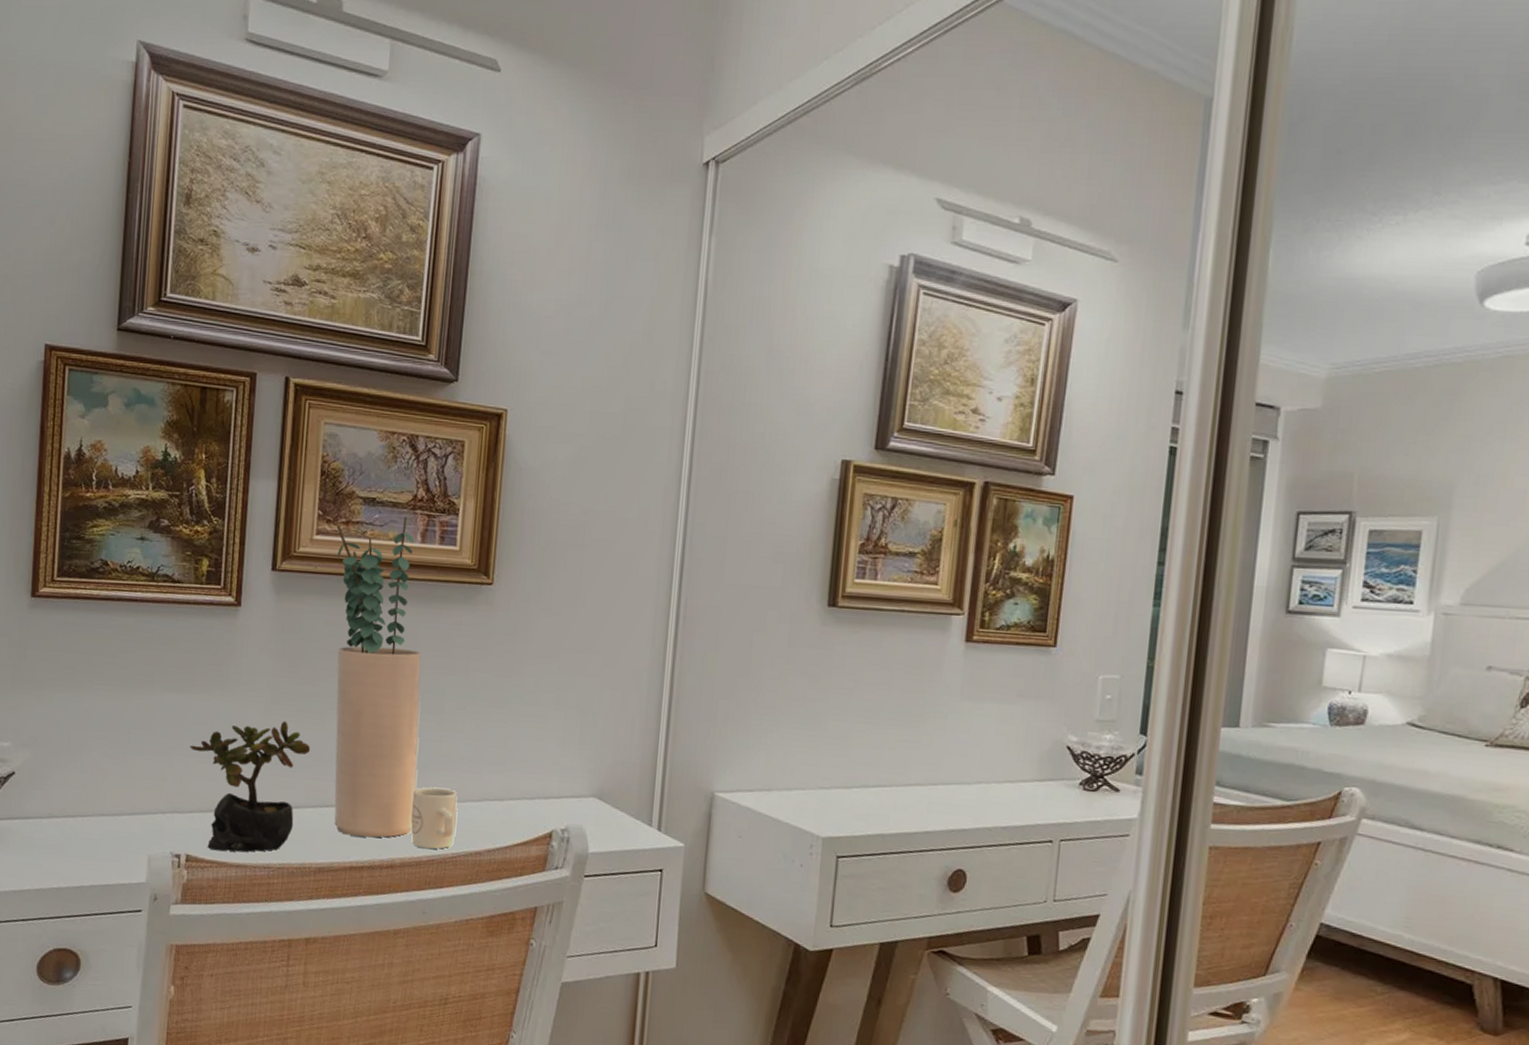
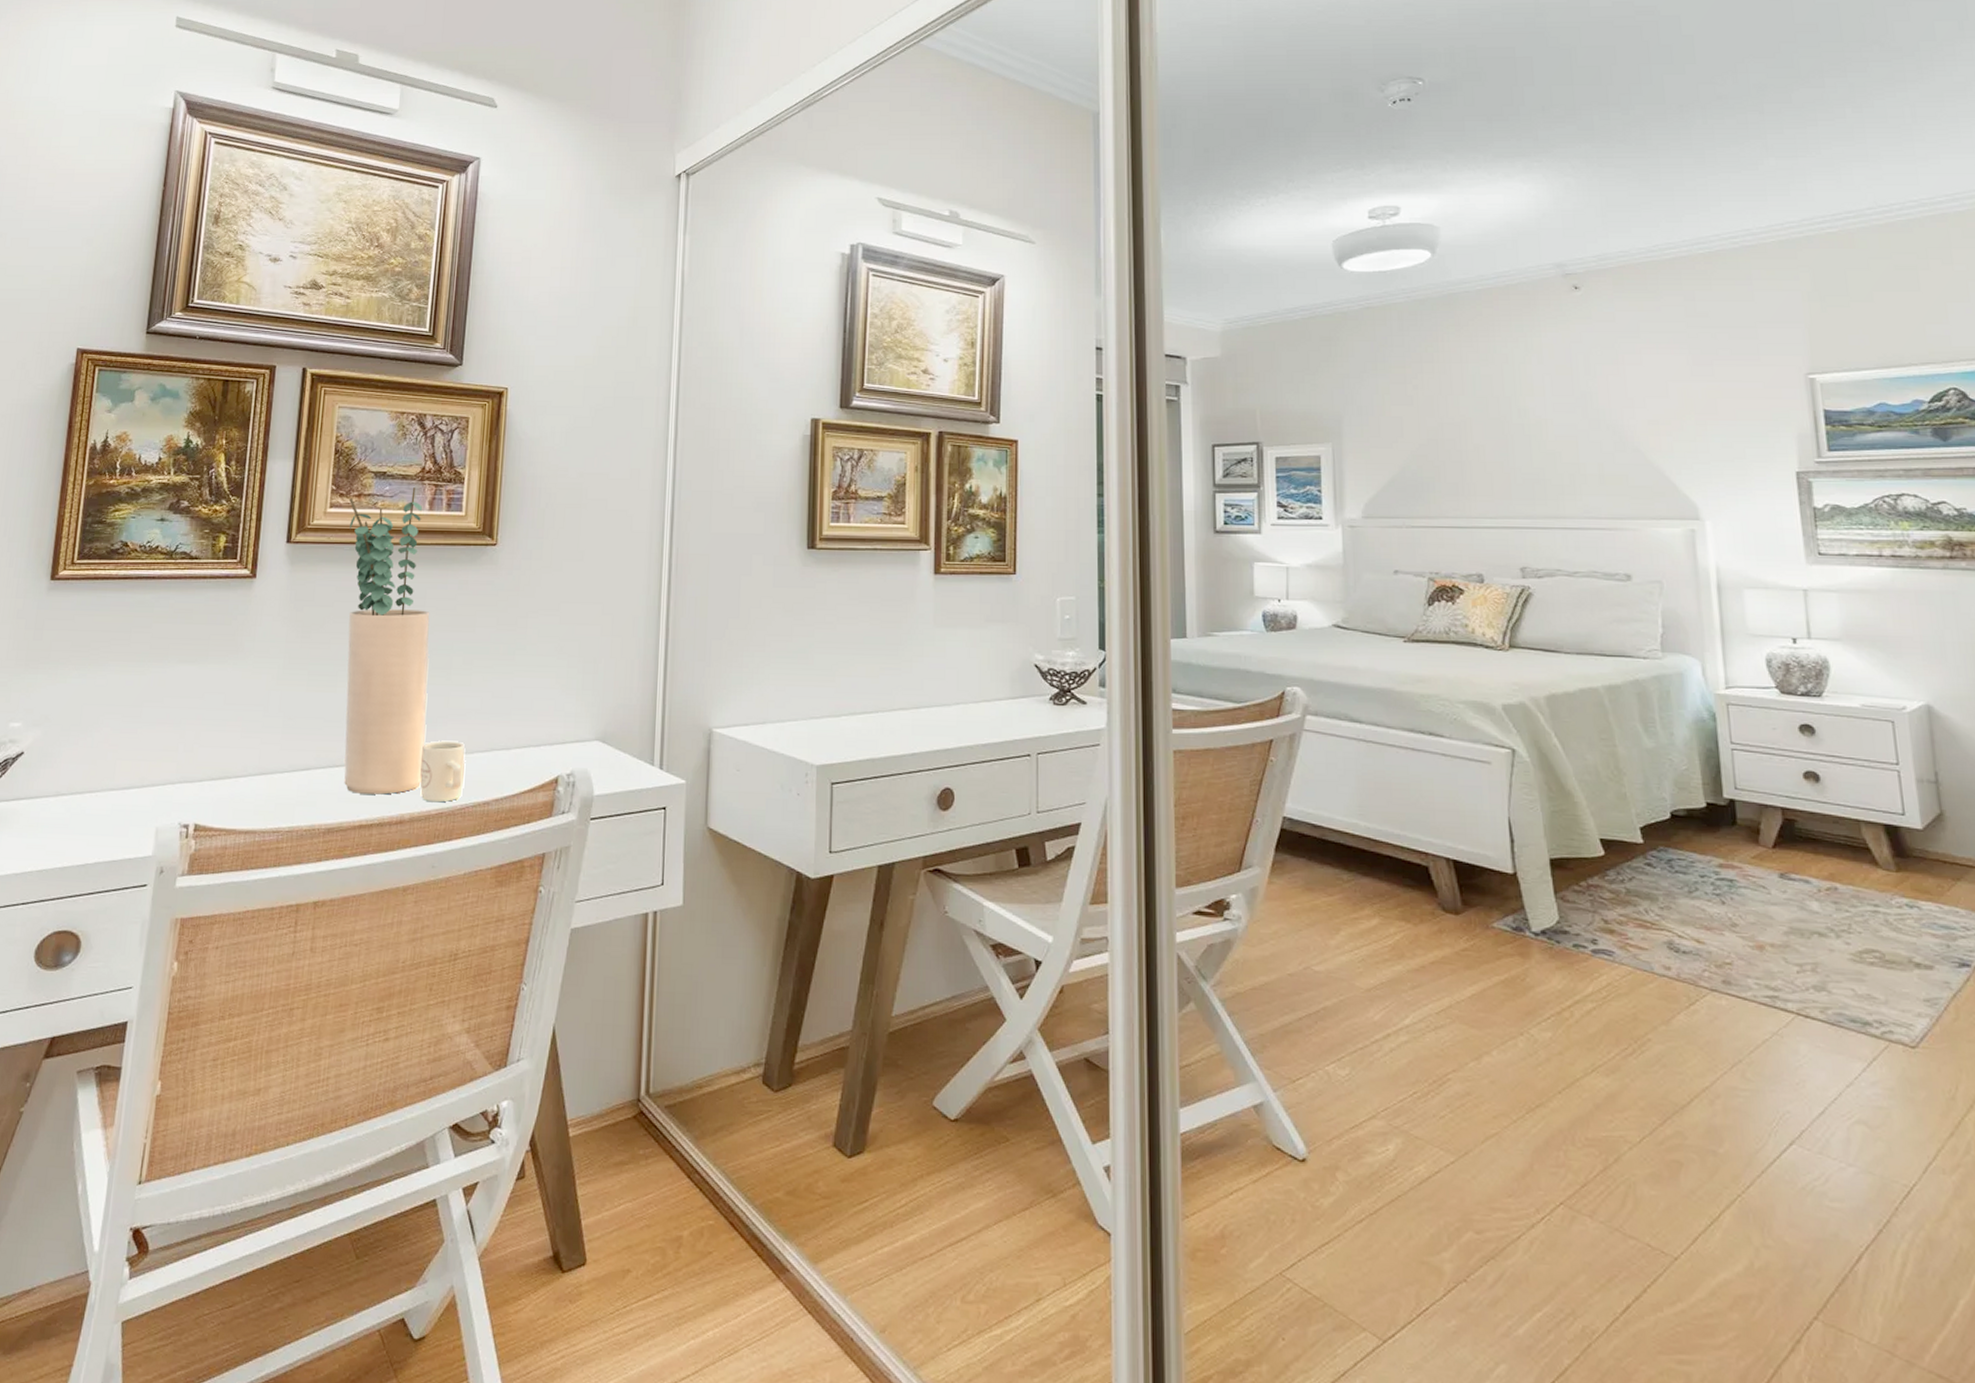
succulent plant: present [190,721,310,852] -> none [202,685,321,818]

